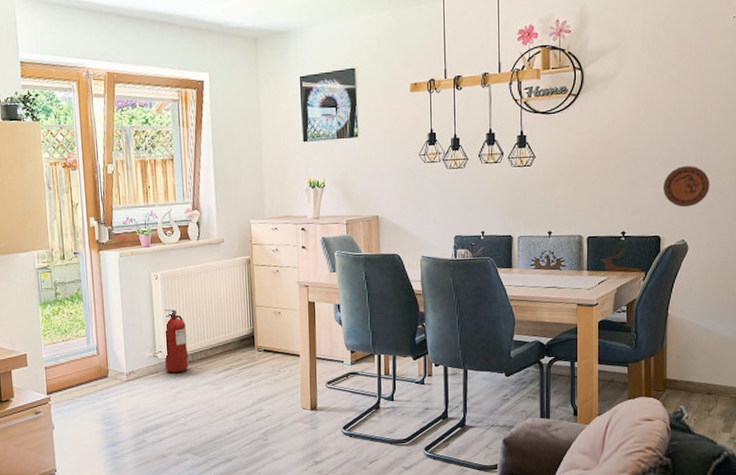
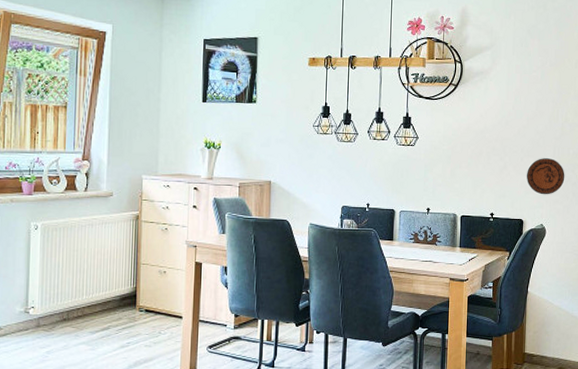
fire extinguisher: present [164,309,189,373] -> none [37,261,64,331]

